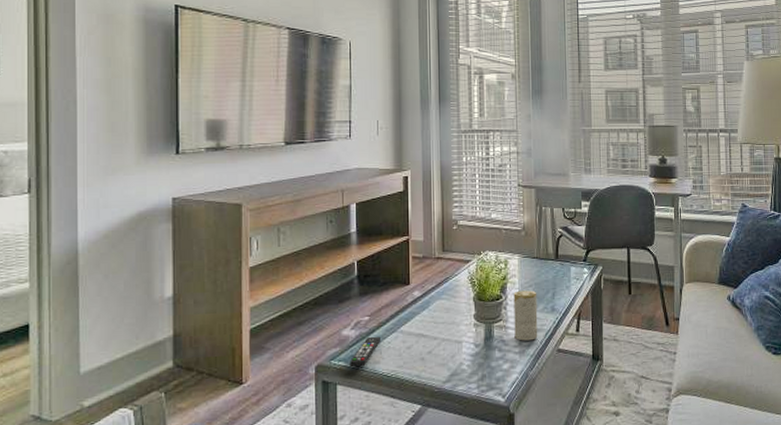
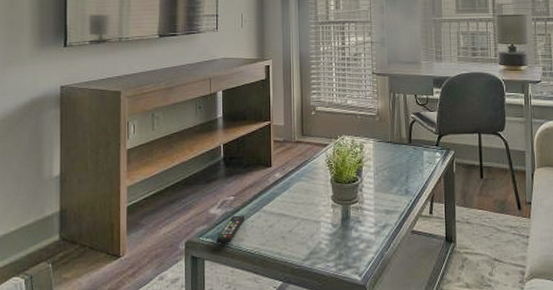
candle: present [513,290,538,341] -> none [369,173,393,222]

